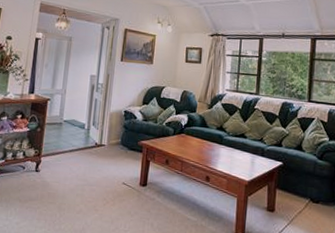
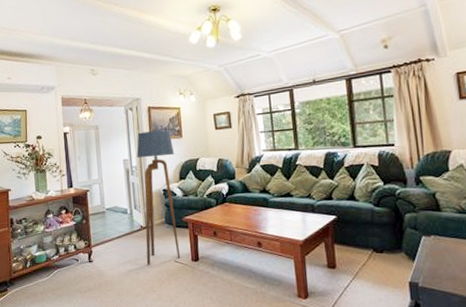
floor lamp: none [94,52,143,183] -> present [136,130,181,265]

